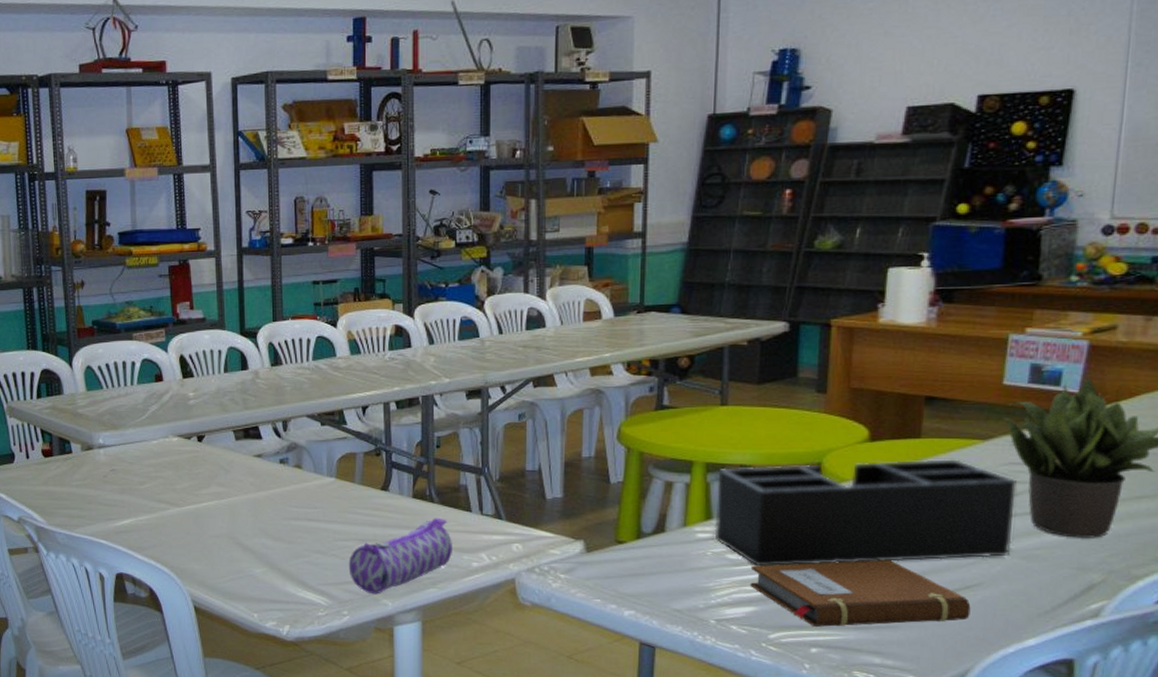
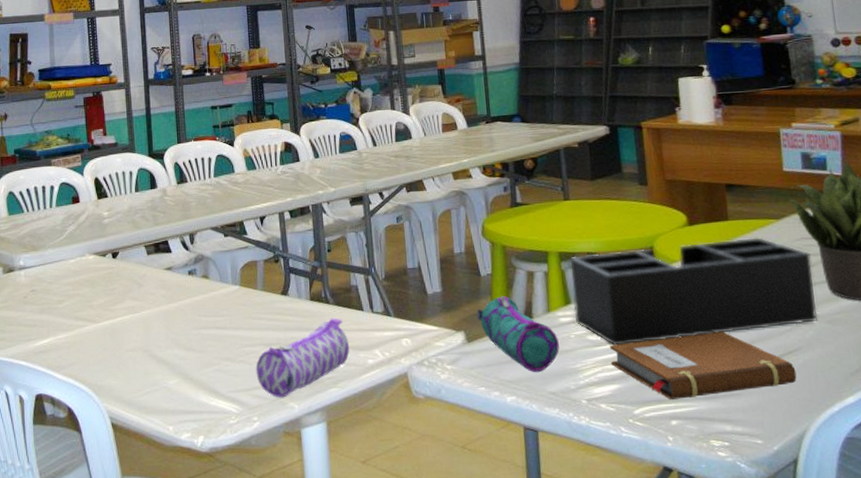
pencil case: none [600,506,692,589] -> present [476,296,560,373]

